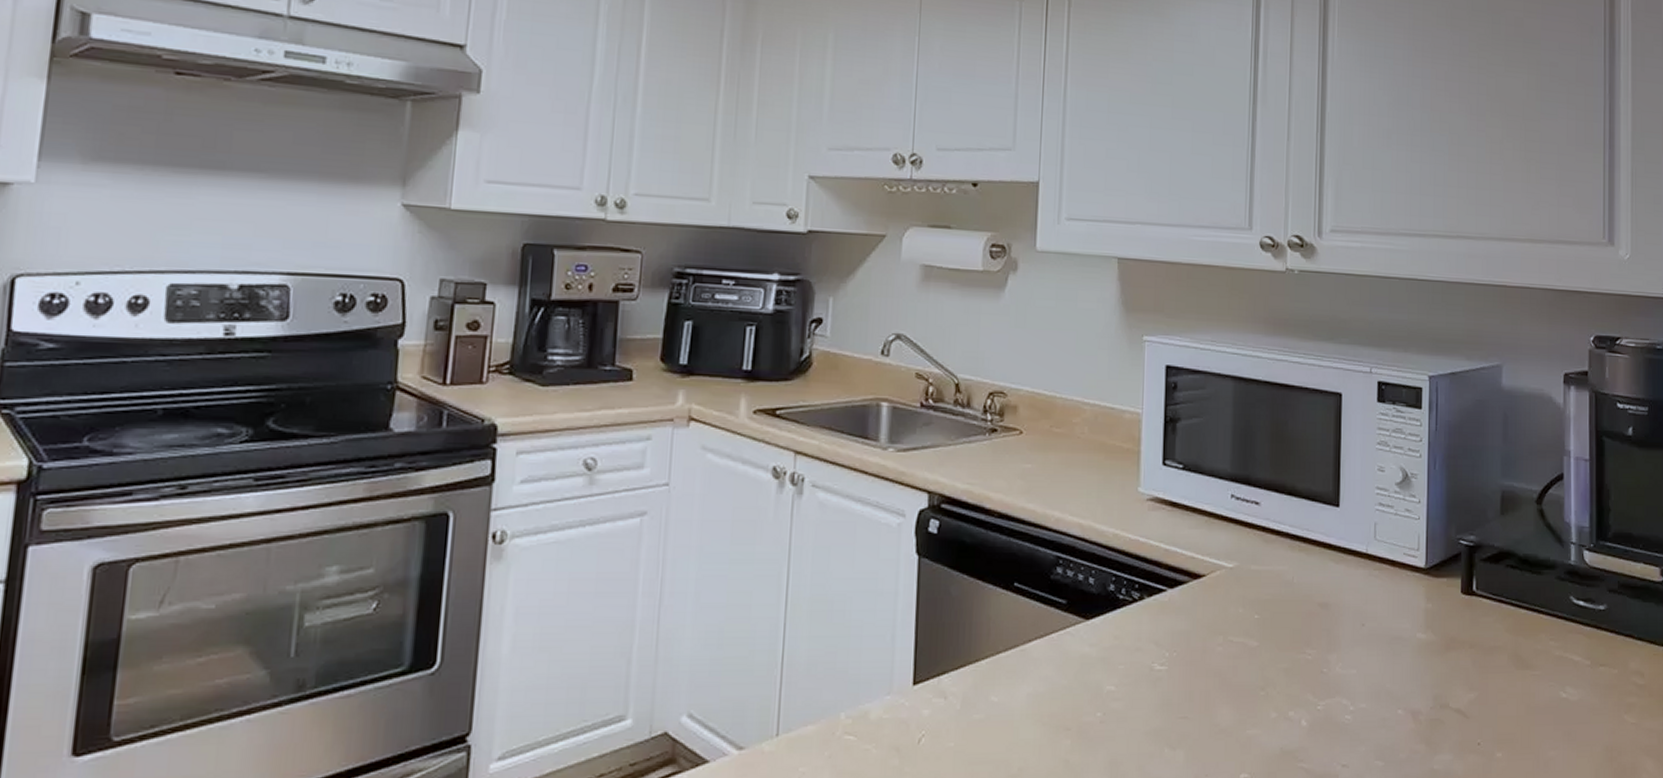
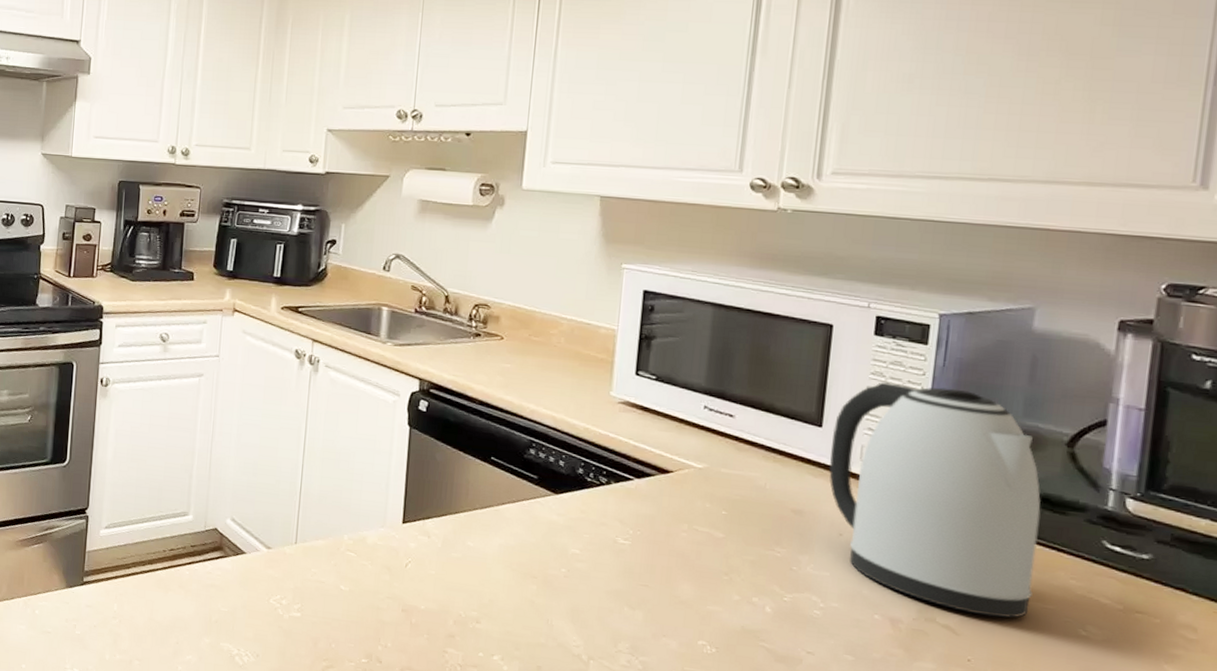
kettle: none [1348,452,1523,692] -> present [828,382,1041,618]

